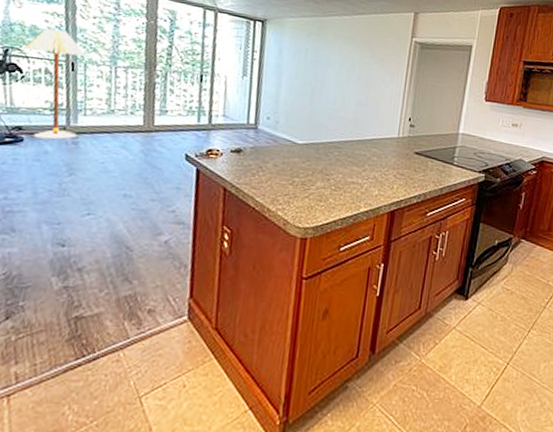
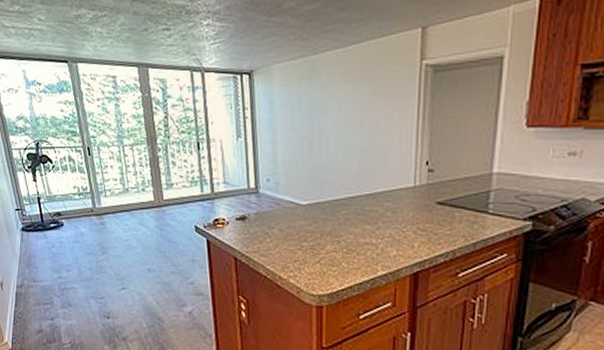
floor lamp: present [23,28,87,140] -> none [49,117,103,222]

